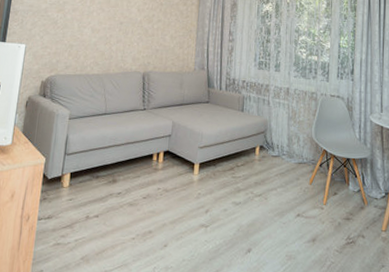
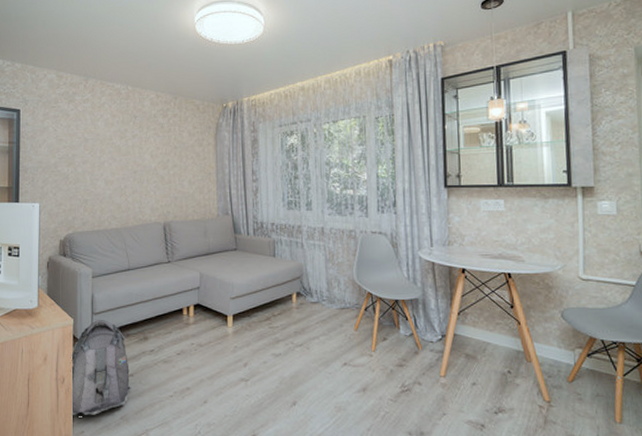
backpack: none [32,160,96,255] -> present [70,320,131,416]

